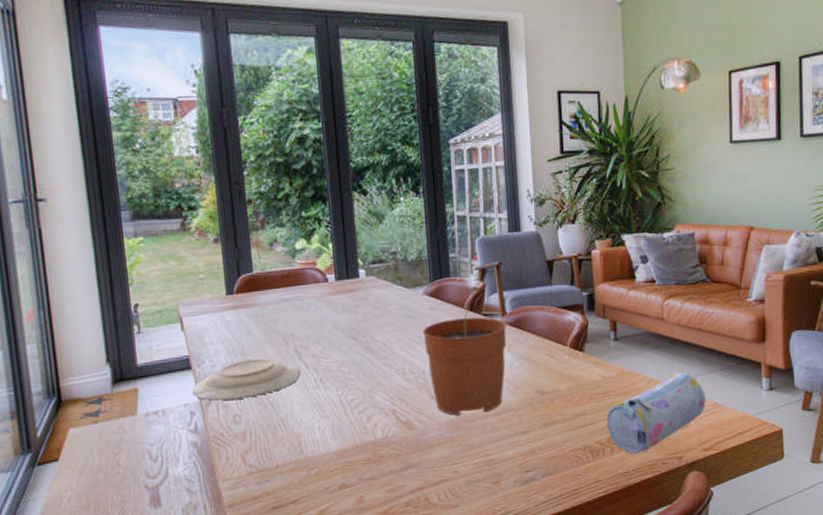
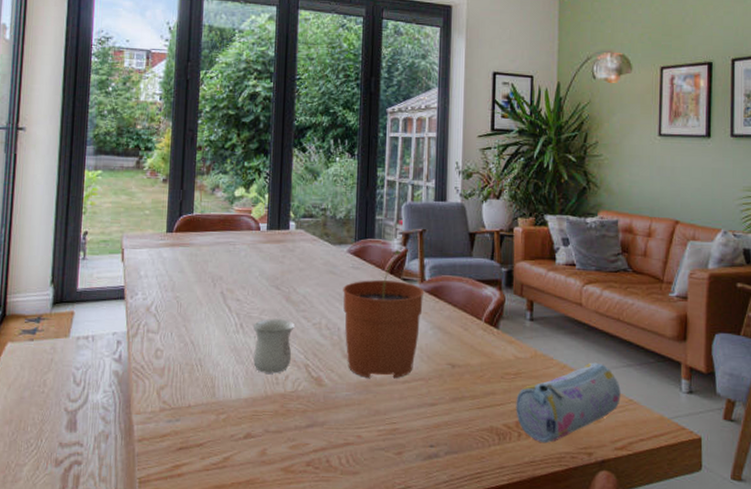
plate: present [191,359,301,401] -> none [121,297,224,334]
mug: none [333,369,378,424] -> present [252,319,294,374]

